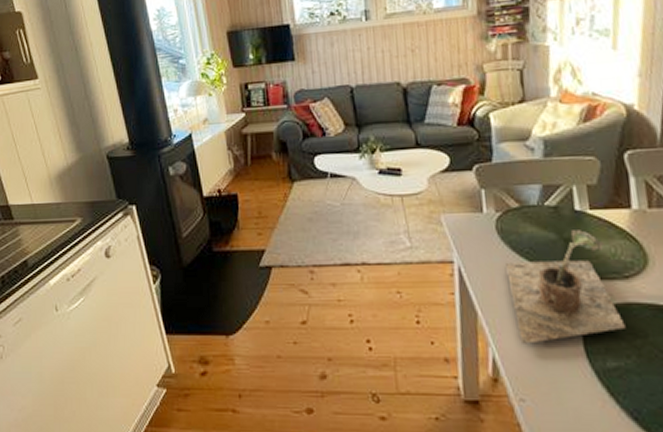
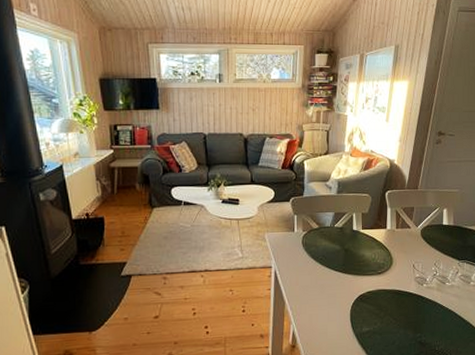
plant: present [506,230,626,344] -> none [307,243,376,321]

